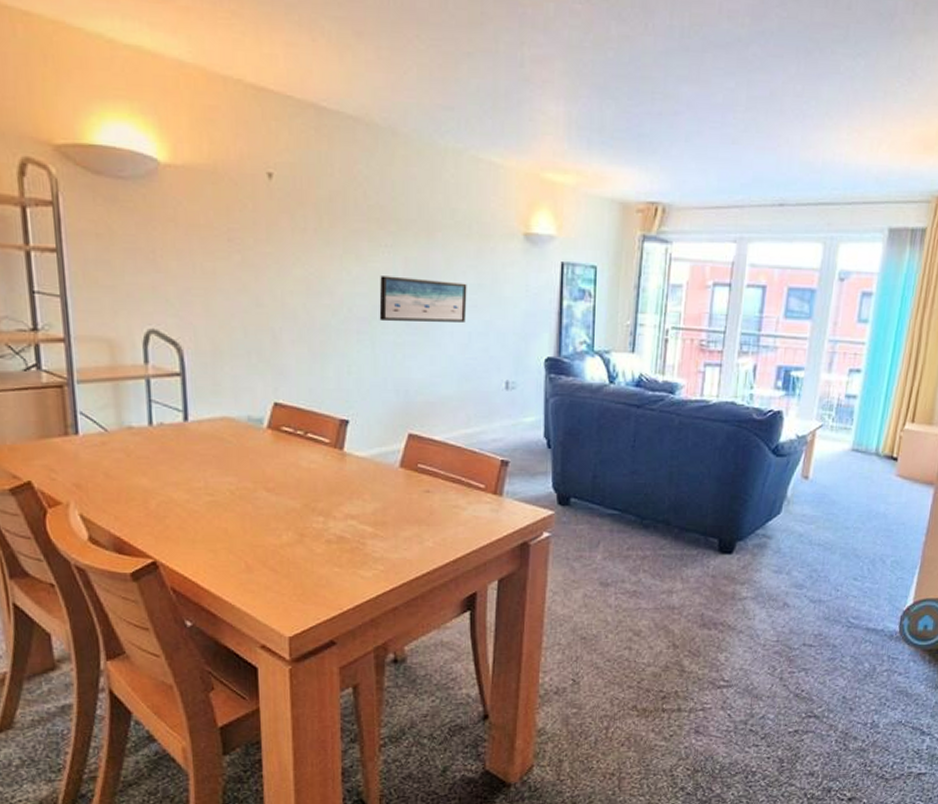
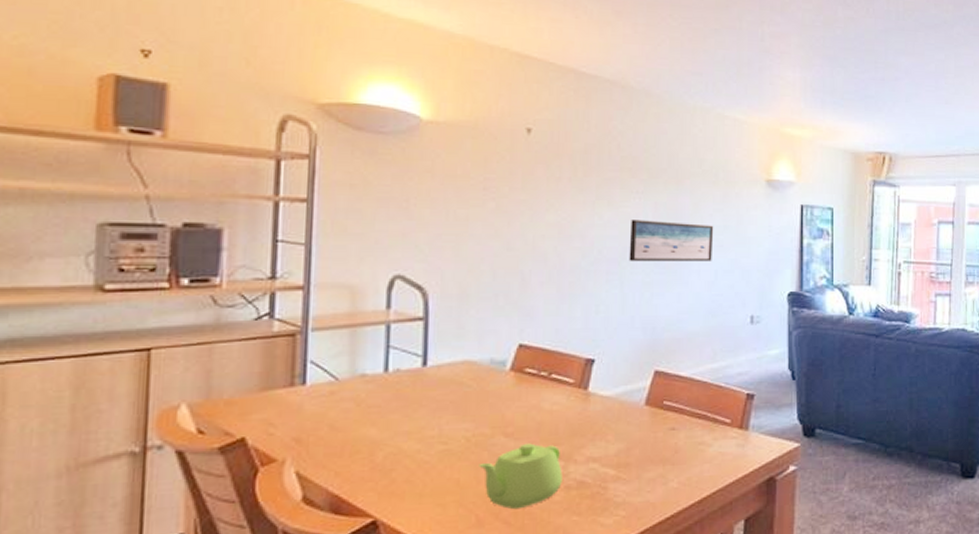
teapot: none [244,498,323,559] -> present [479,443,563,510]

